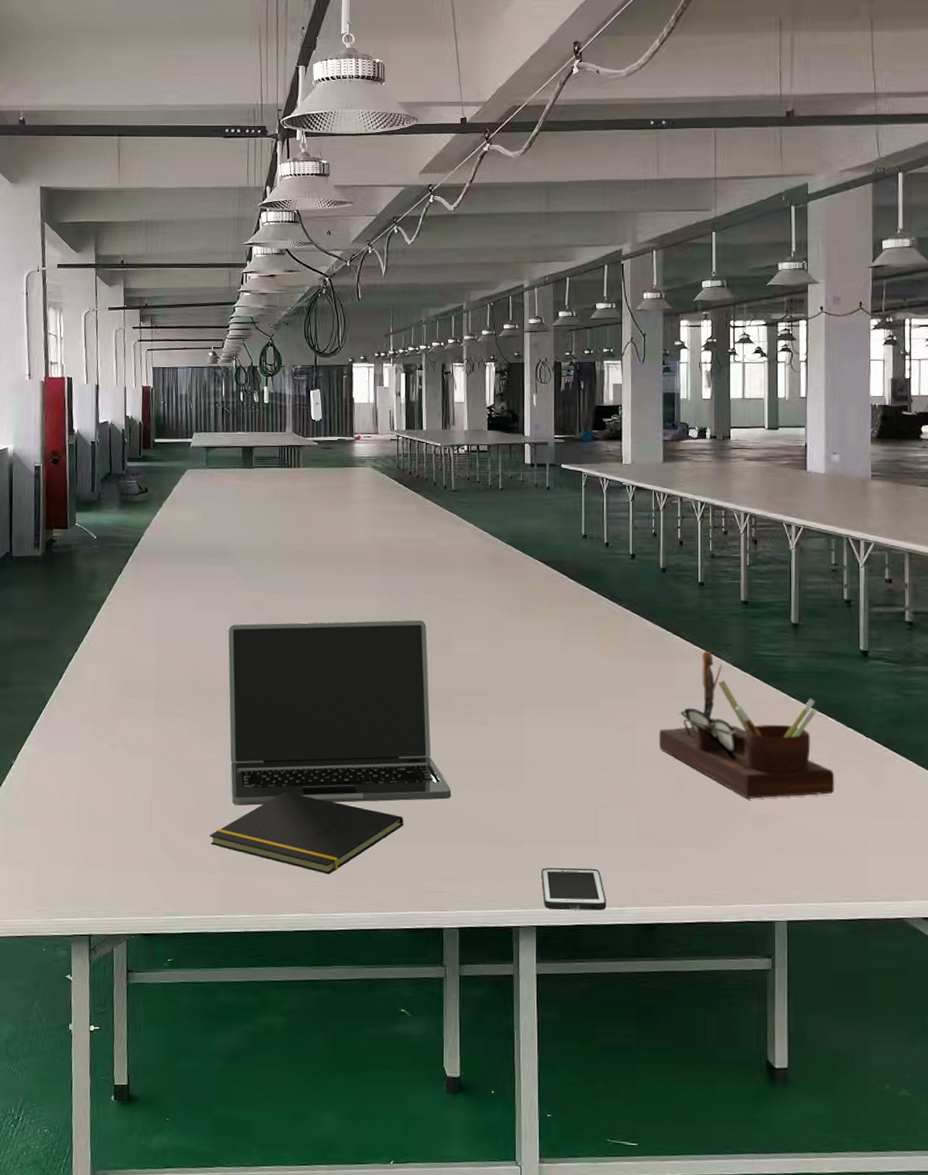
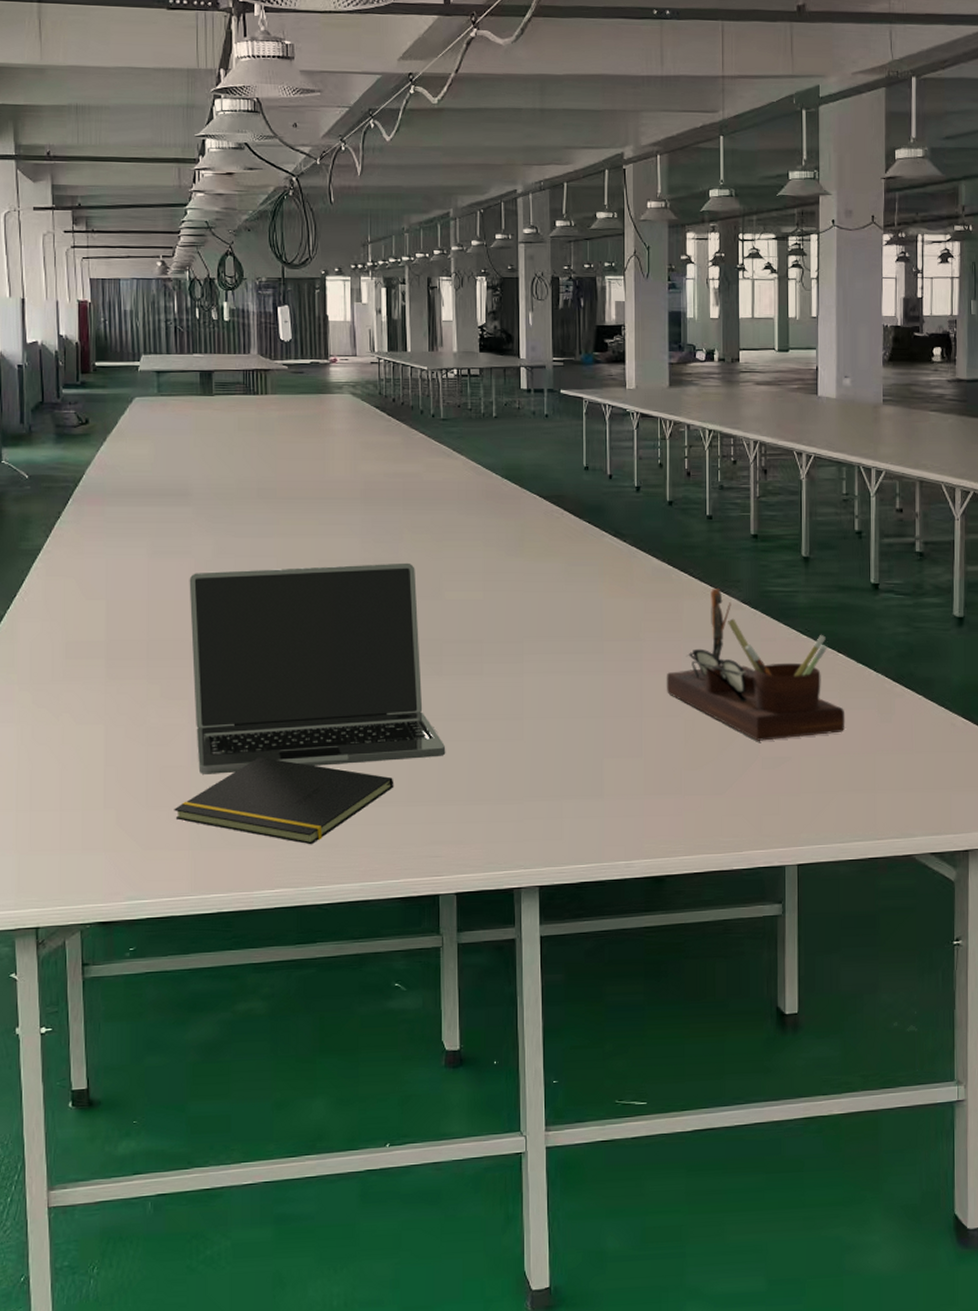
cell phone: present [541,868,607,911] -> none [544,822,613,867]

